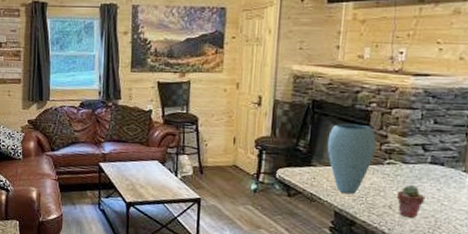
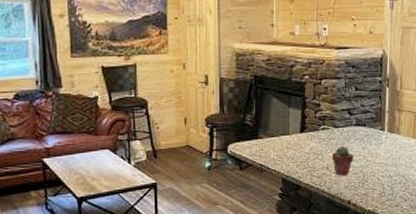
vase: present [327,123,376,195] -> none [270,95,311,161]

